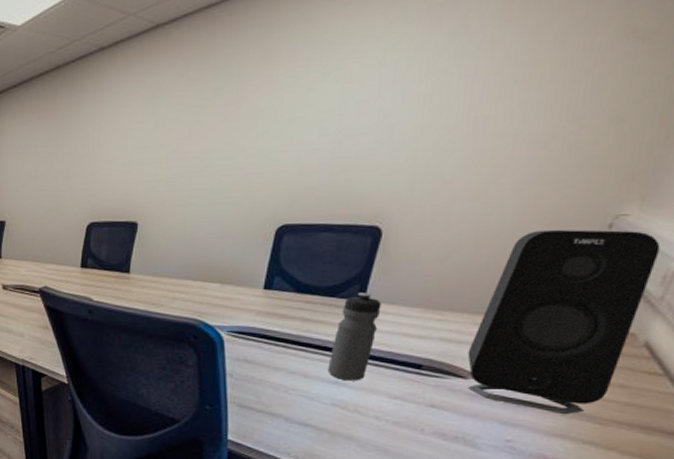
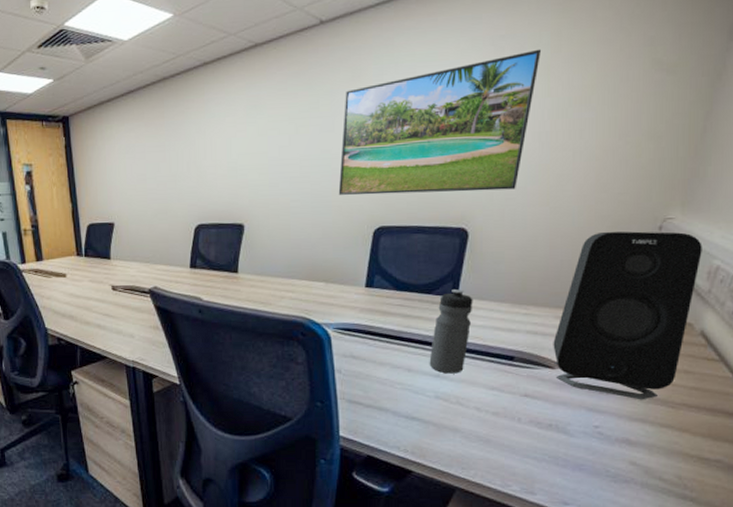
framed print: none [240,18,488,191] -> present [338,49,542,195]

